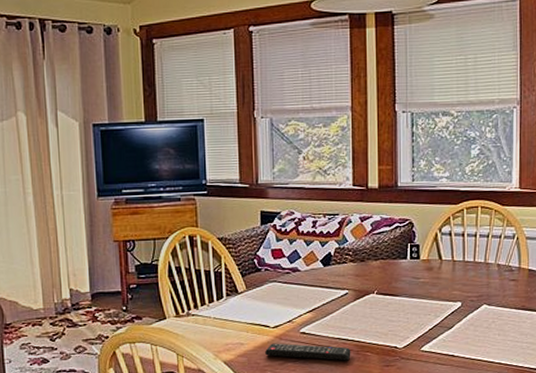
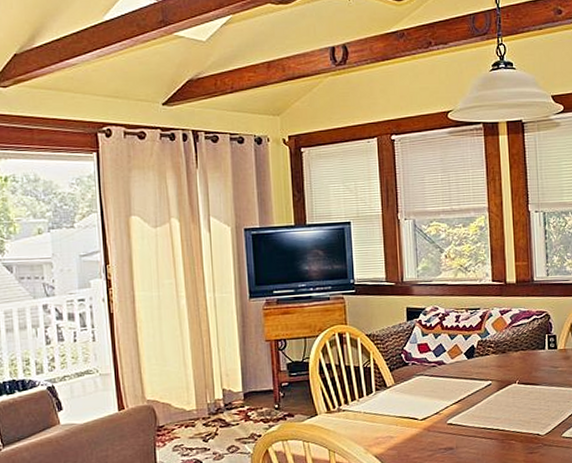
remote control: present [265,343,351,361] -> none [414,435,497,450]

